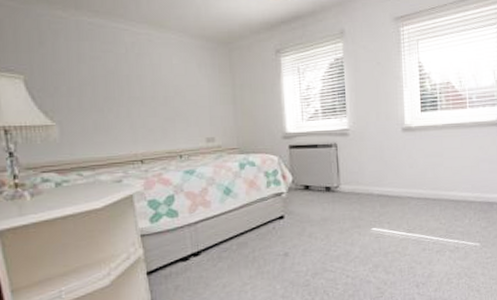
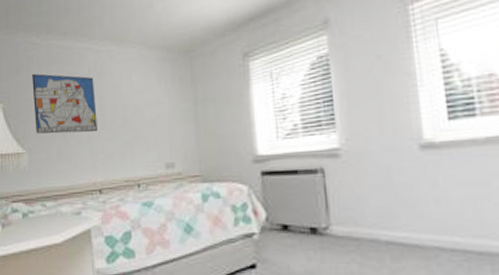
wall art: none [59,47,137,109] -> present [32,73,97,134]

